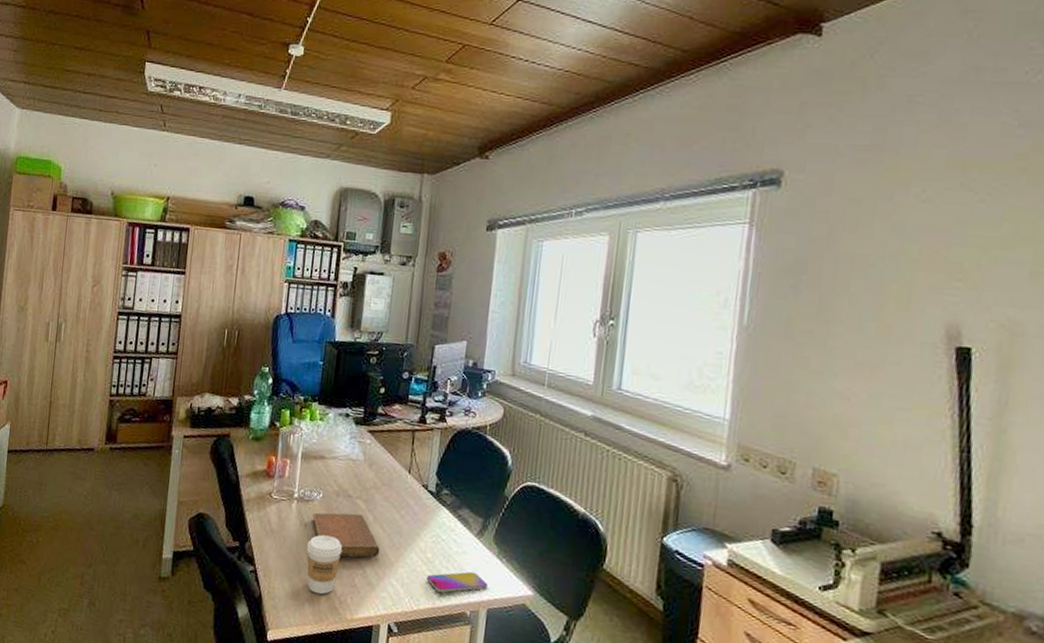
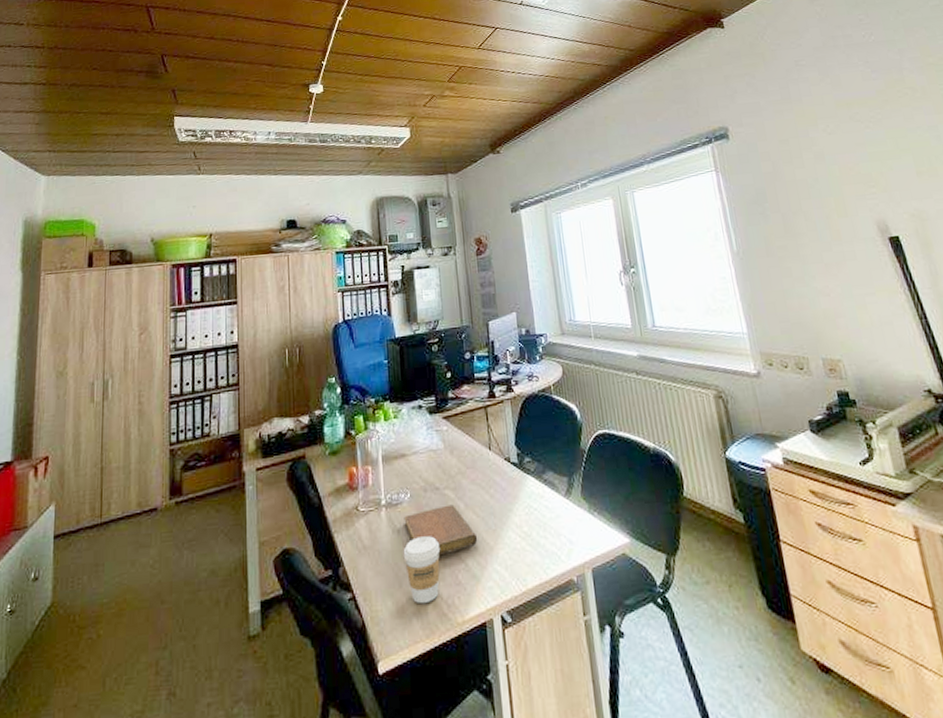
smartphone: present [426,571,489,593] -> none [528,534,588,565]

